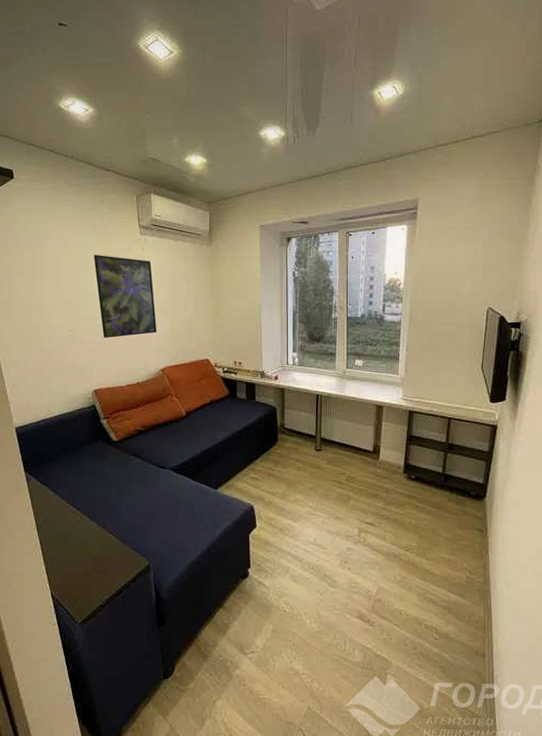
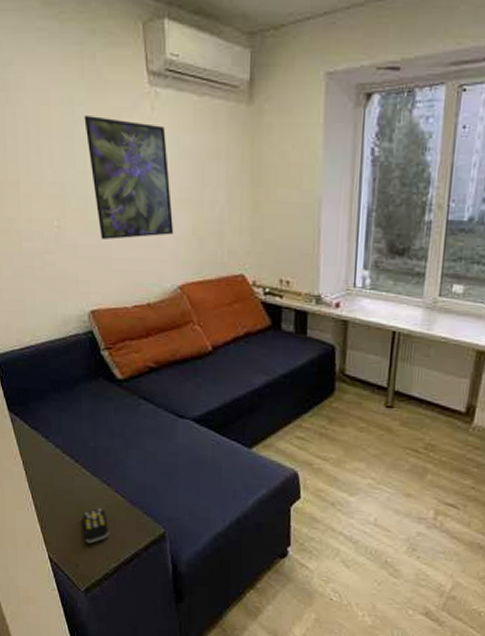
remote control: none [81,547,104,580] -> present [82,508,110,544]

